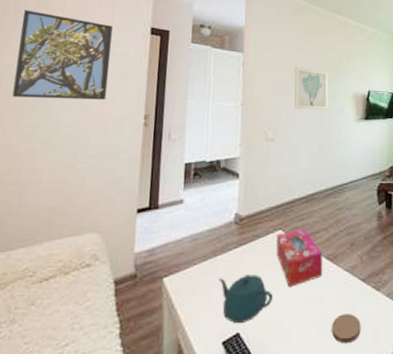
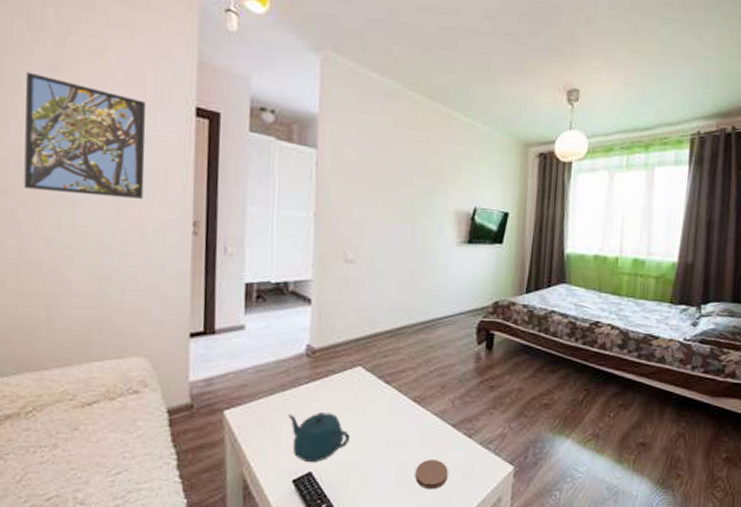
tissue box: present [276,228,323,287] -> none [354,365,409,428]
wall art: present [294,66,329,110] -> none [380,170,426,229]

